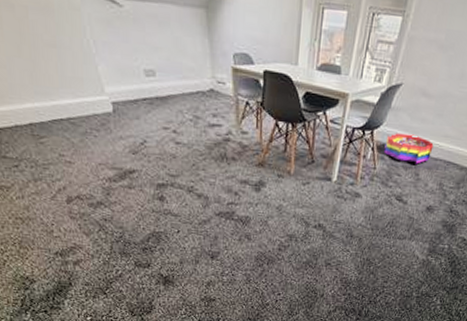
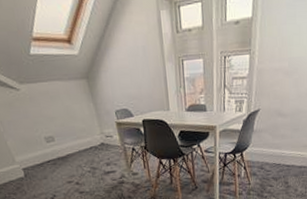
storage bin: present [384,133,434,164] -> none [254,149,296,174]

